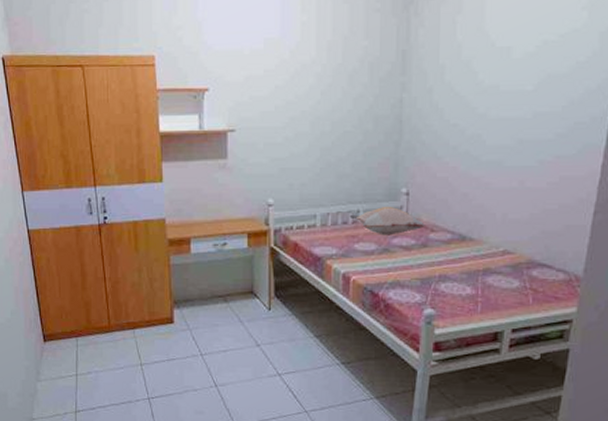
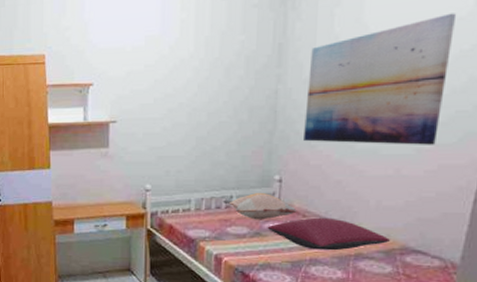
pillow: none [395,232,516,266] -> present [267,217,390,251]
wall art: none [430,24,573,157] -> present [304,13,457,145]

